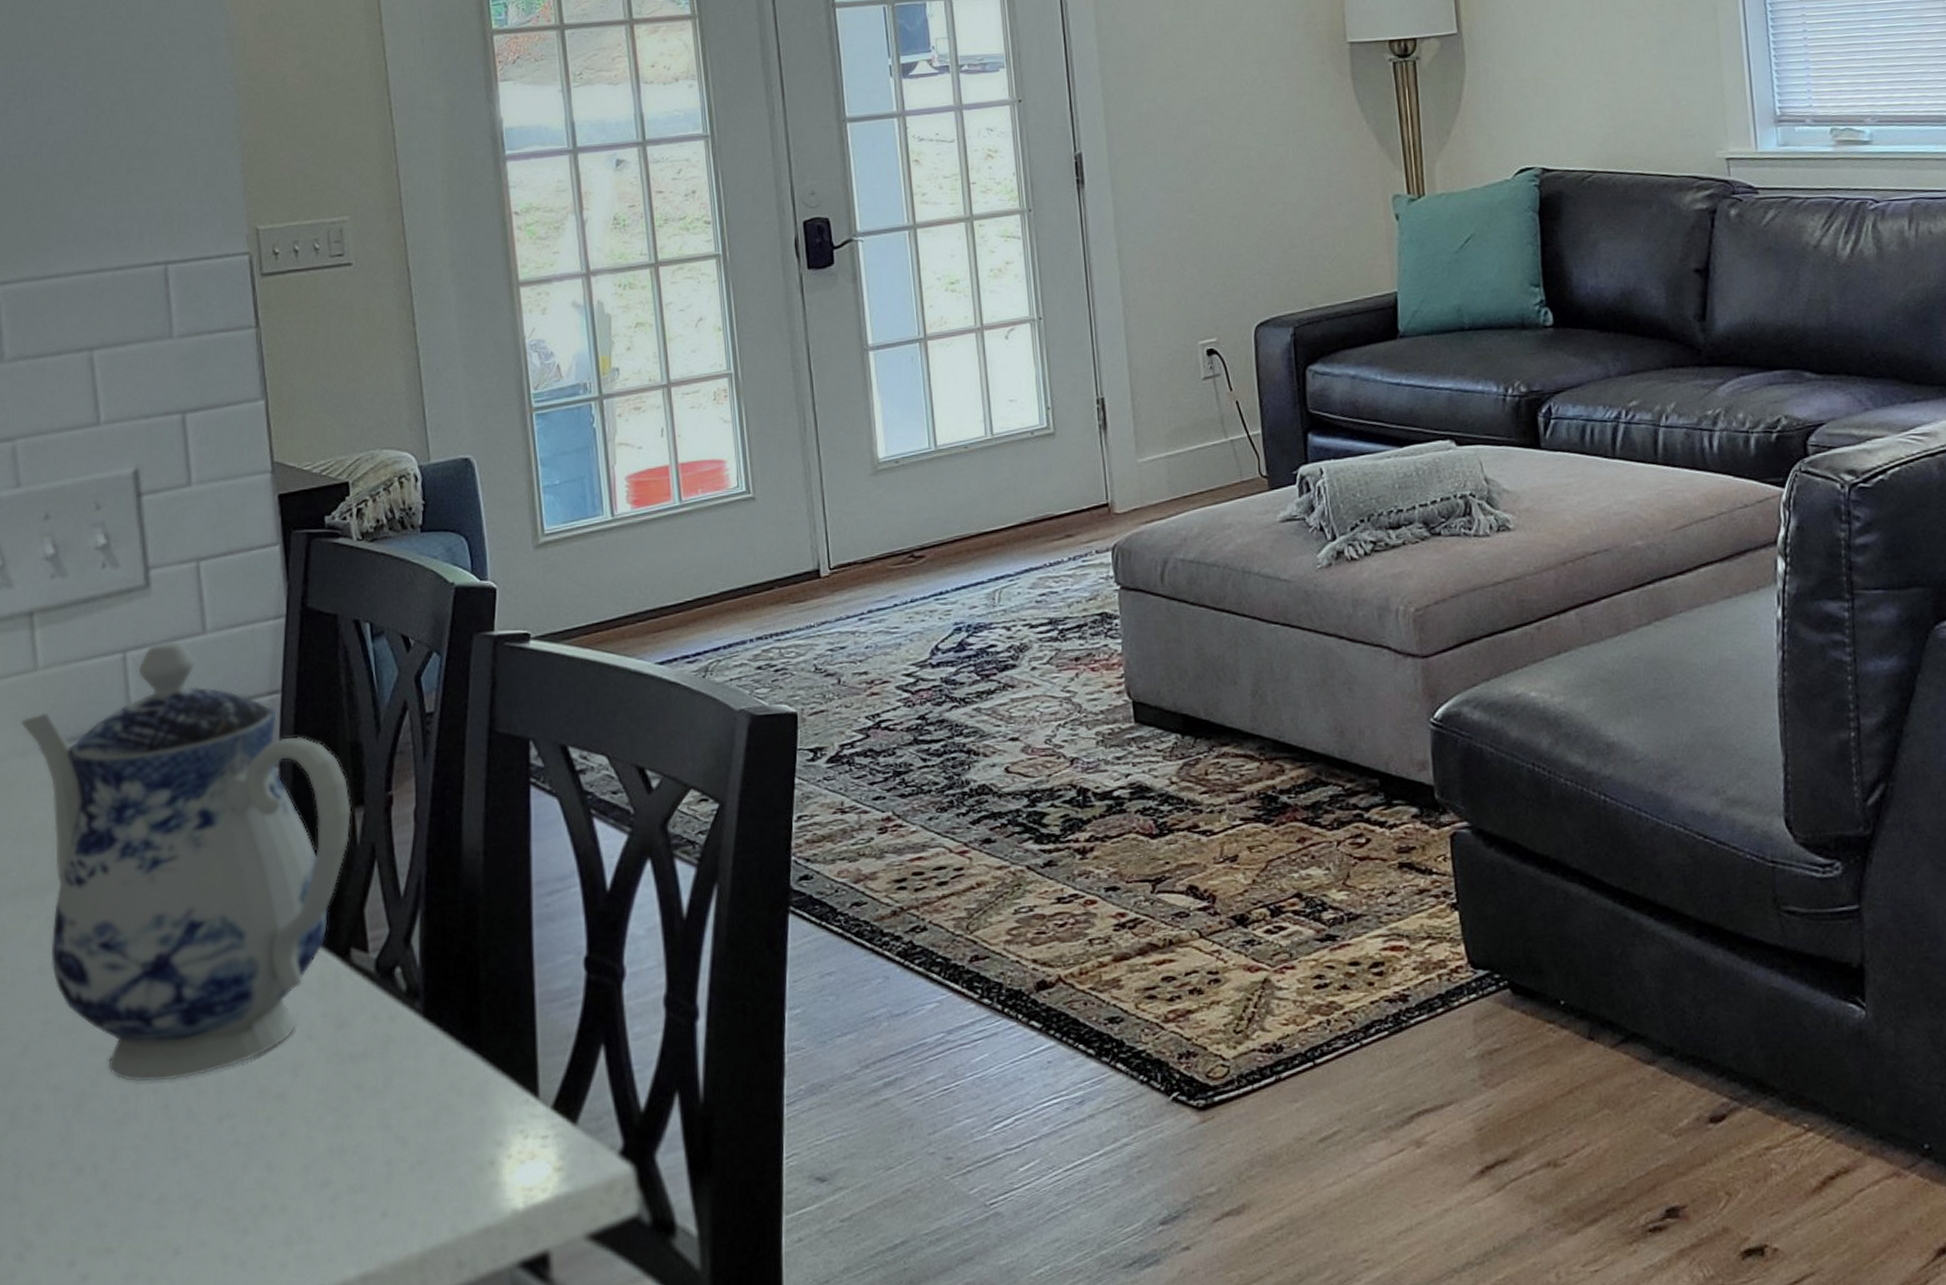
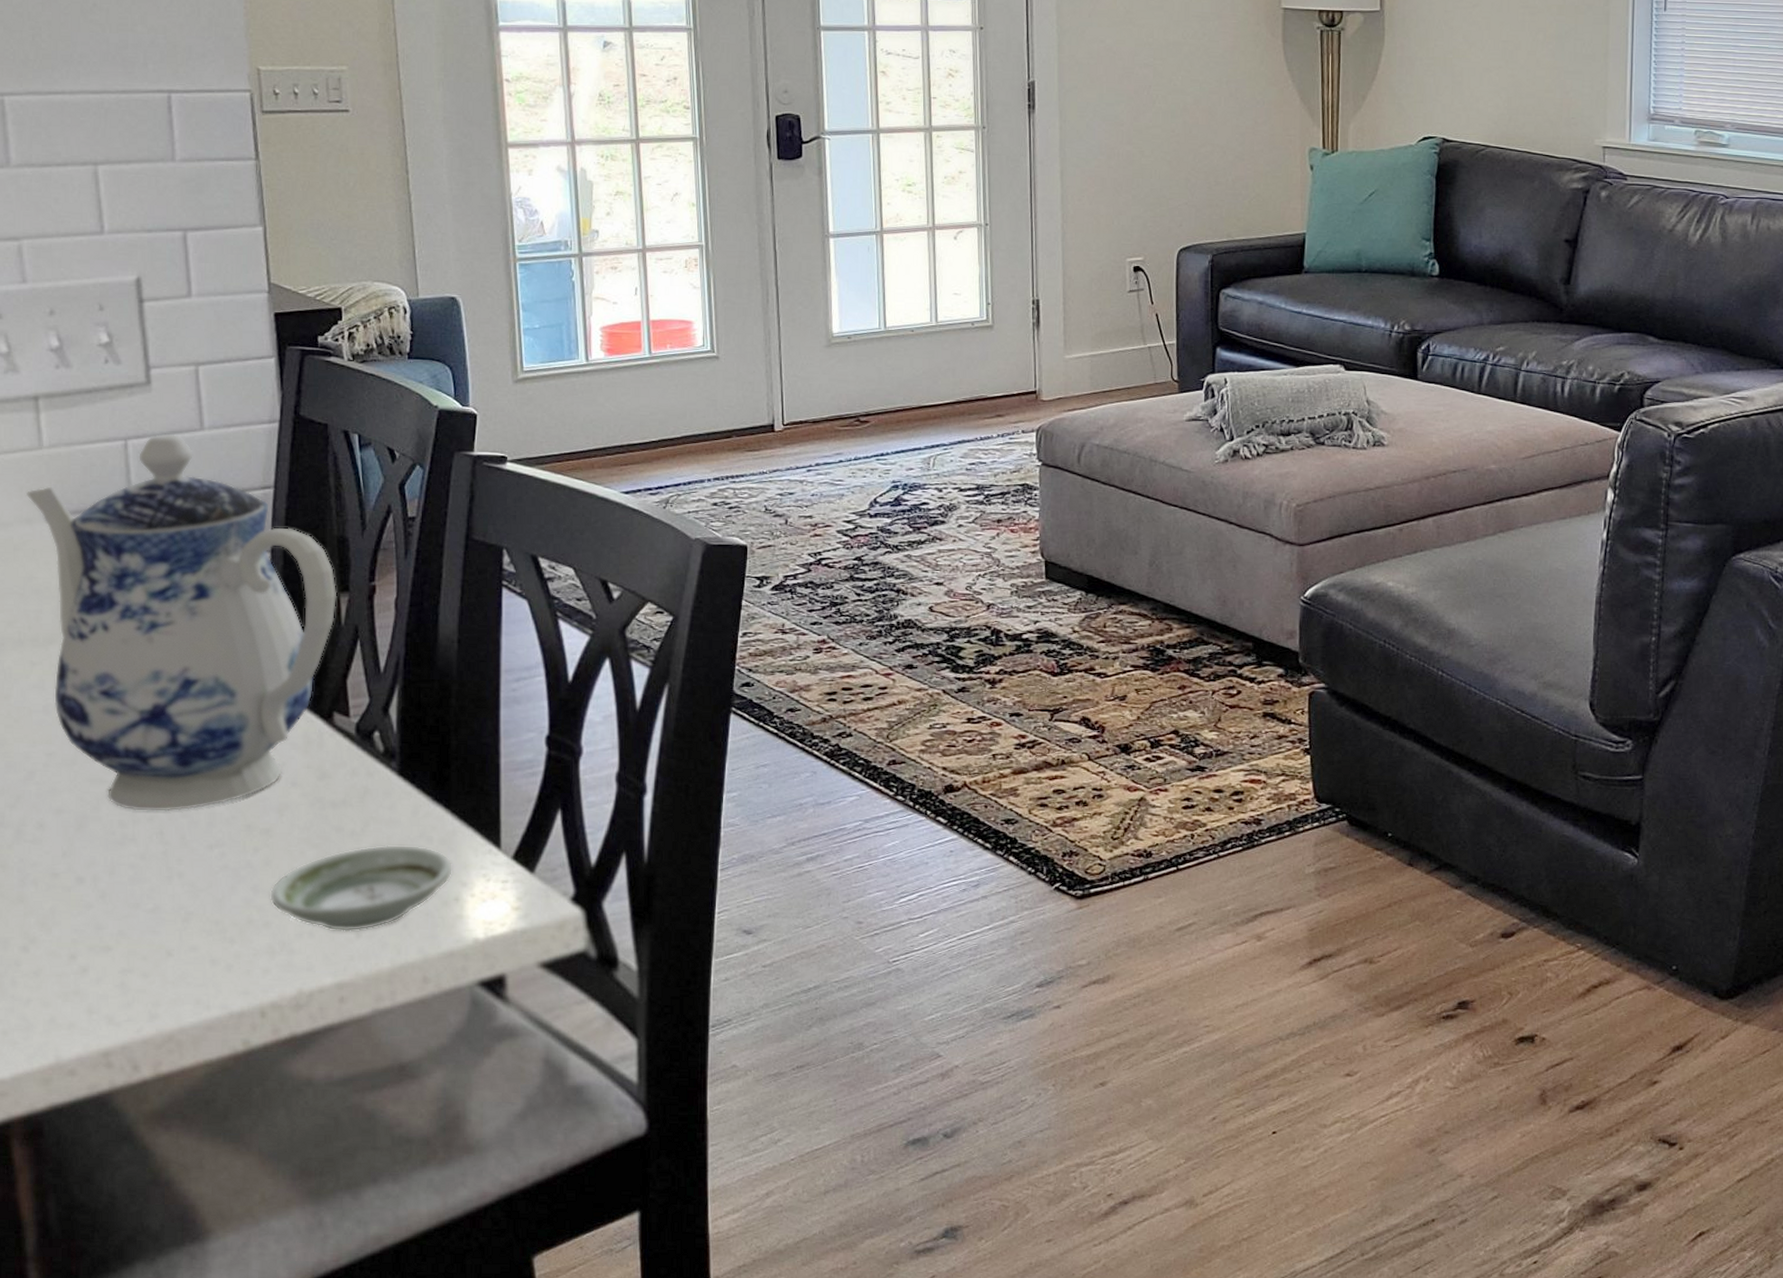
saucer: none [284,1100,487,1212] -> present [269,844,453,932]

